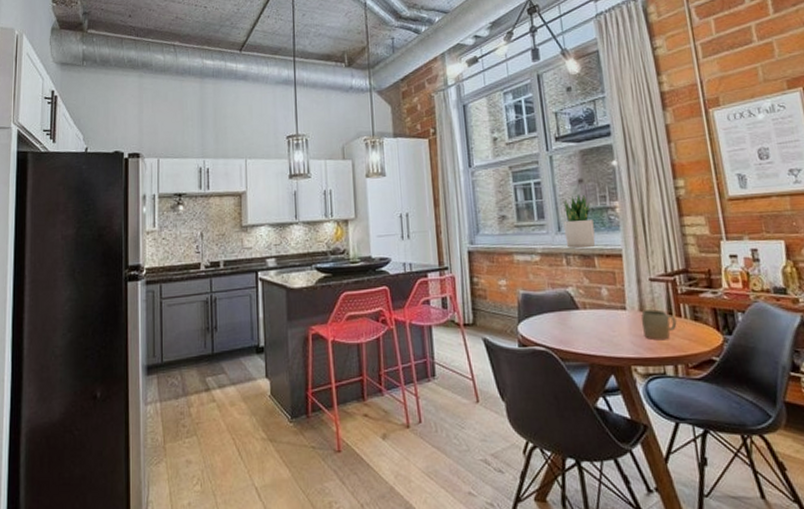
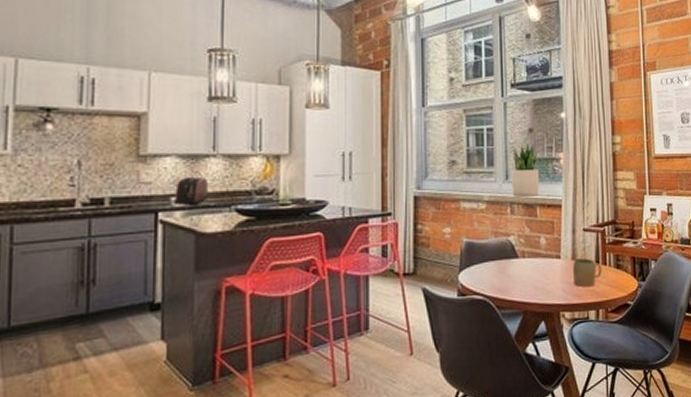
toaster: none [268,241,295,265] -> present [173,176,209,206]

